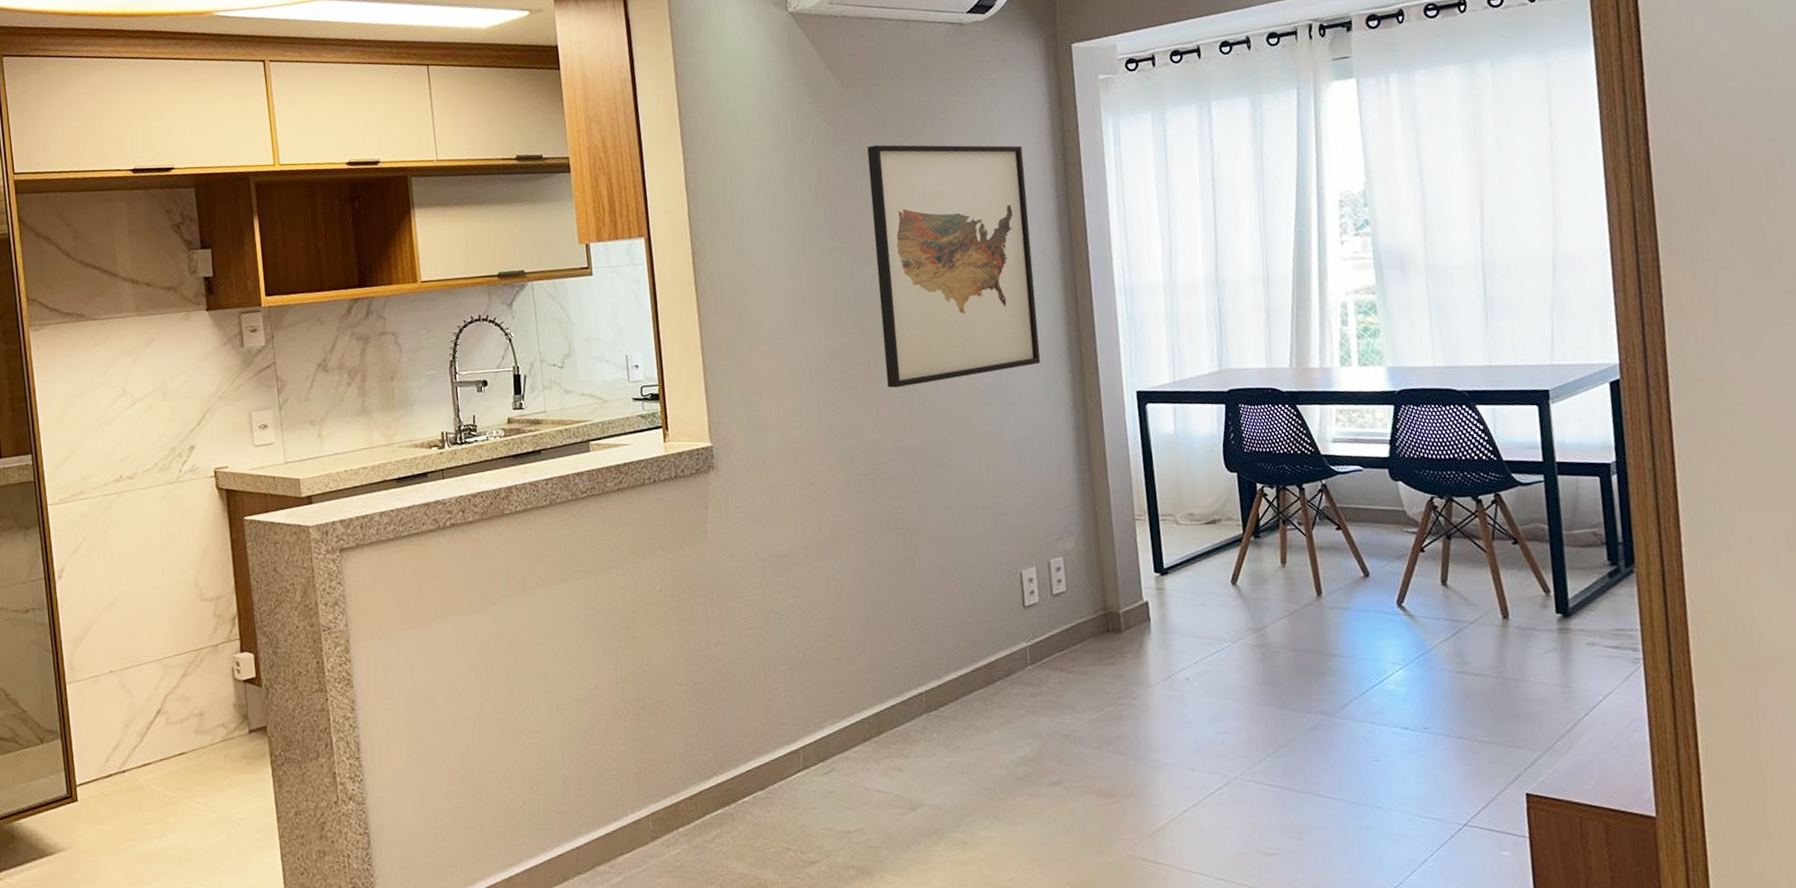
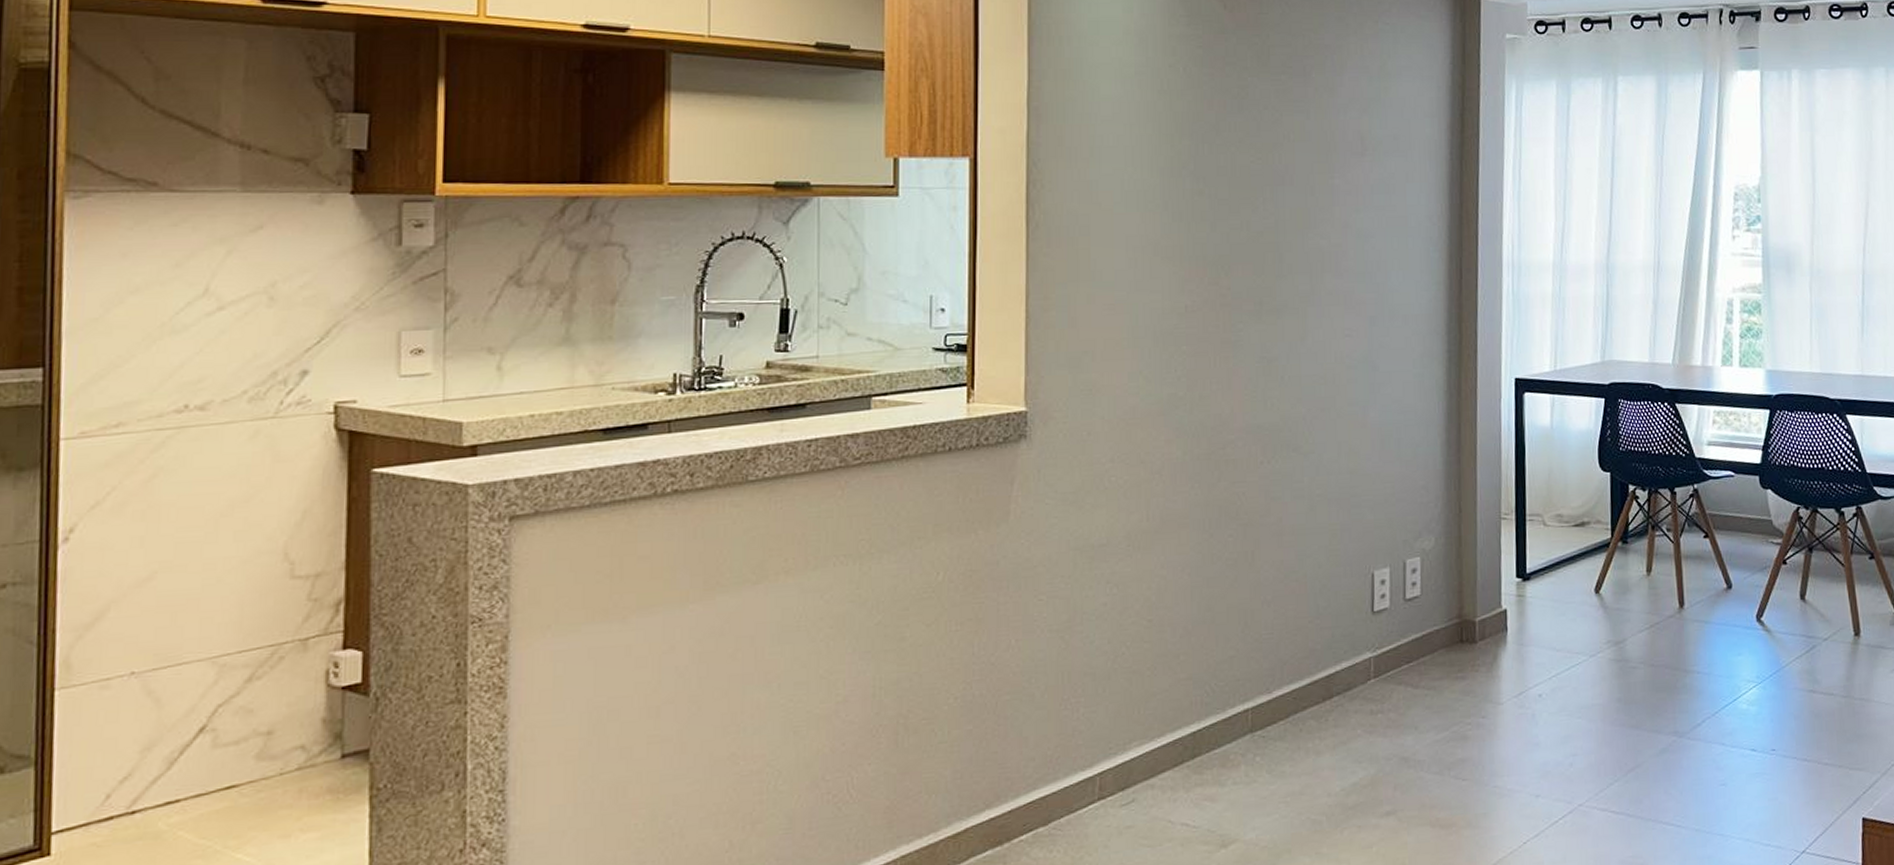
wall art: present [867,144,1040,388] -> none [1242,80,1419,357]

